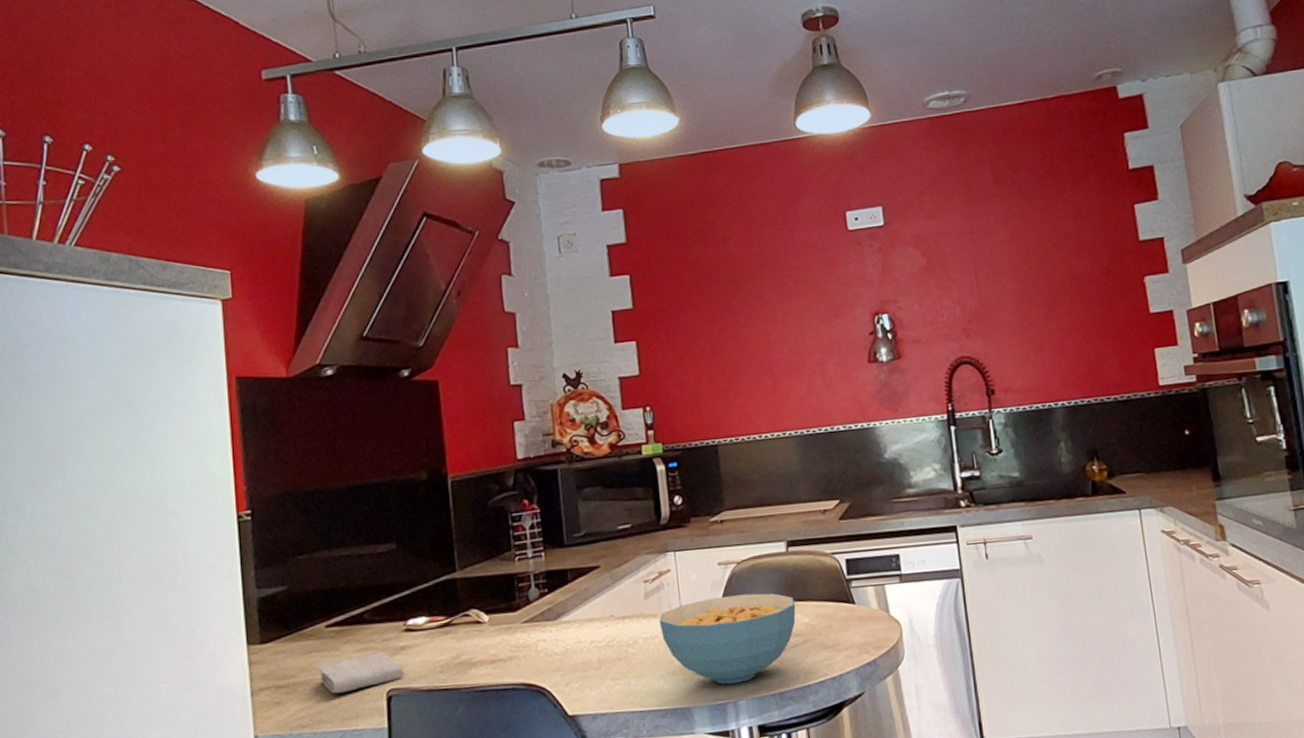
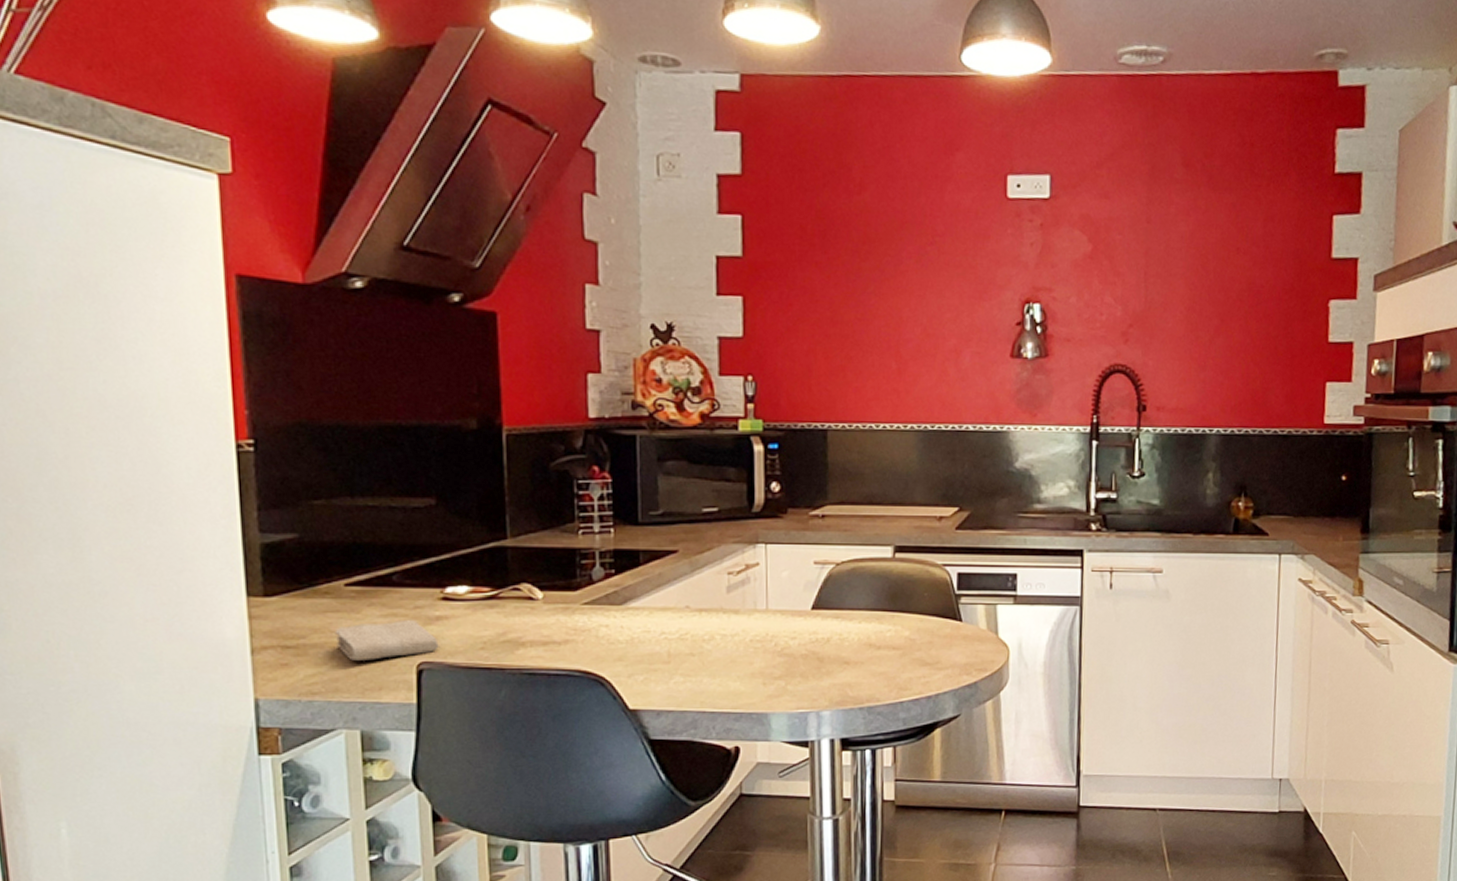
cereal bowl: present [659,593,796,685] -> none [741,599,896,693]

